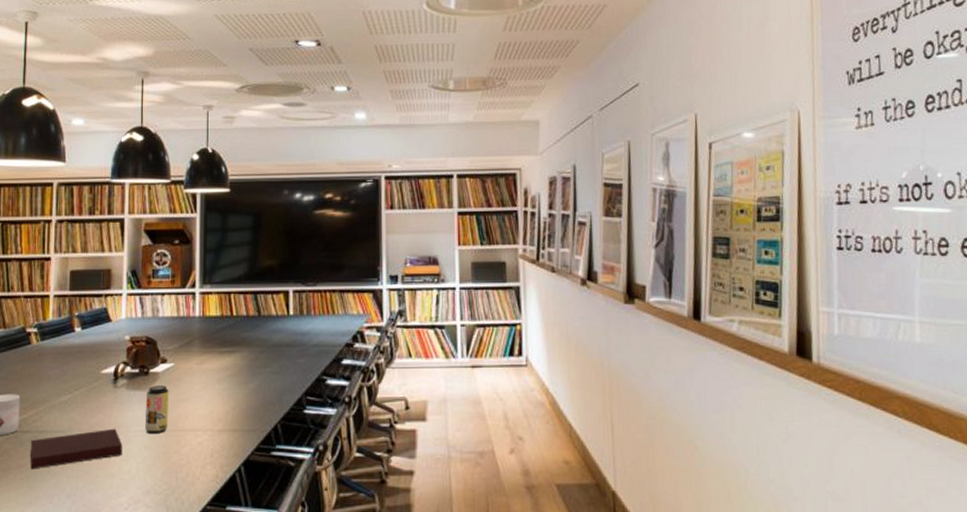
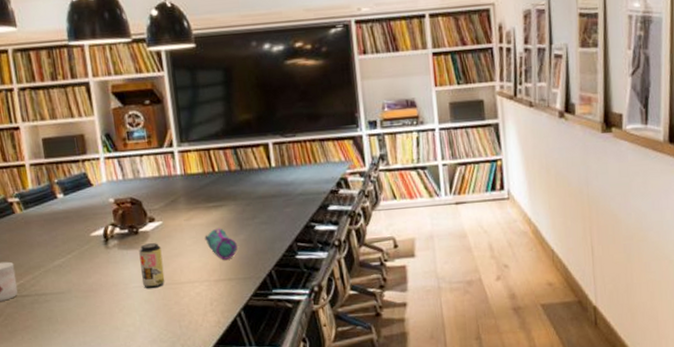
notebook: present [30,428,123,470] -> none [31,286,124,330]
pencil case: none [214,374,246,409] -> present [204,228,238,260]

